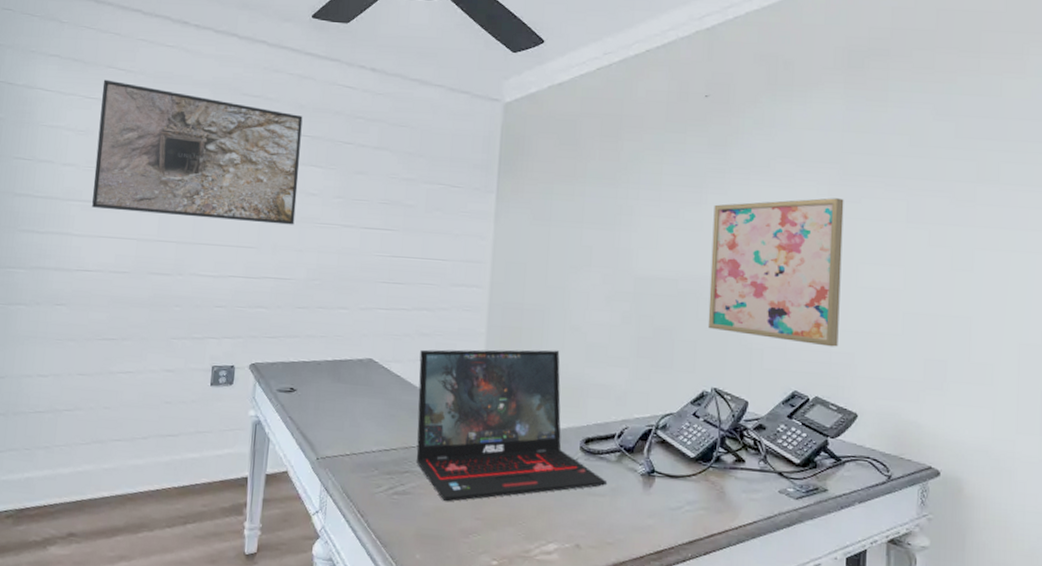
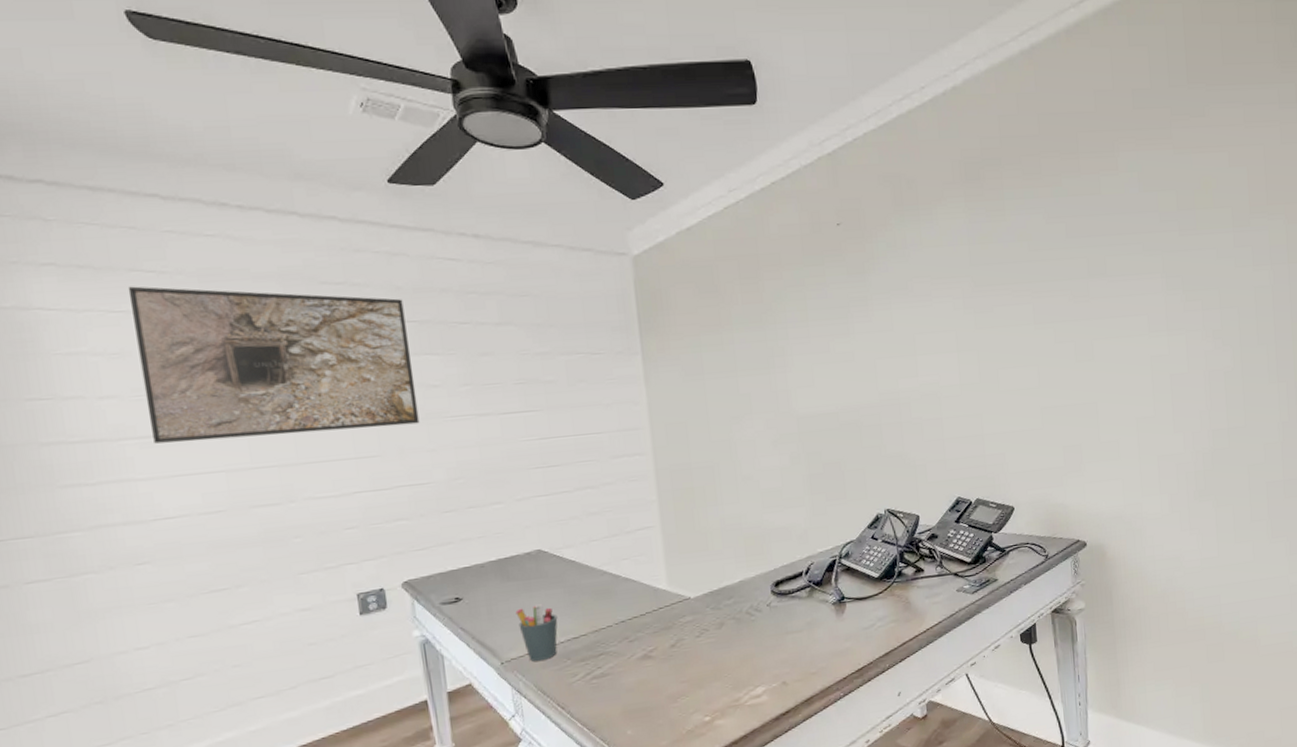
pen holder: none [338,410,375,465] -> present [515,604,558,661]
laptop: present [416,349,608,502] -> none [591,503,803,674]
wall art: present [707,198,844,347] -> none [862,310,990,455]

